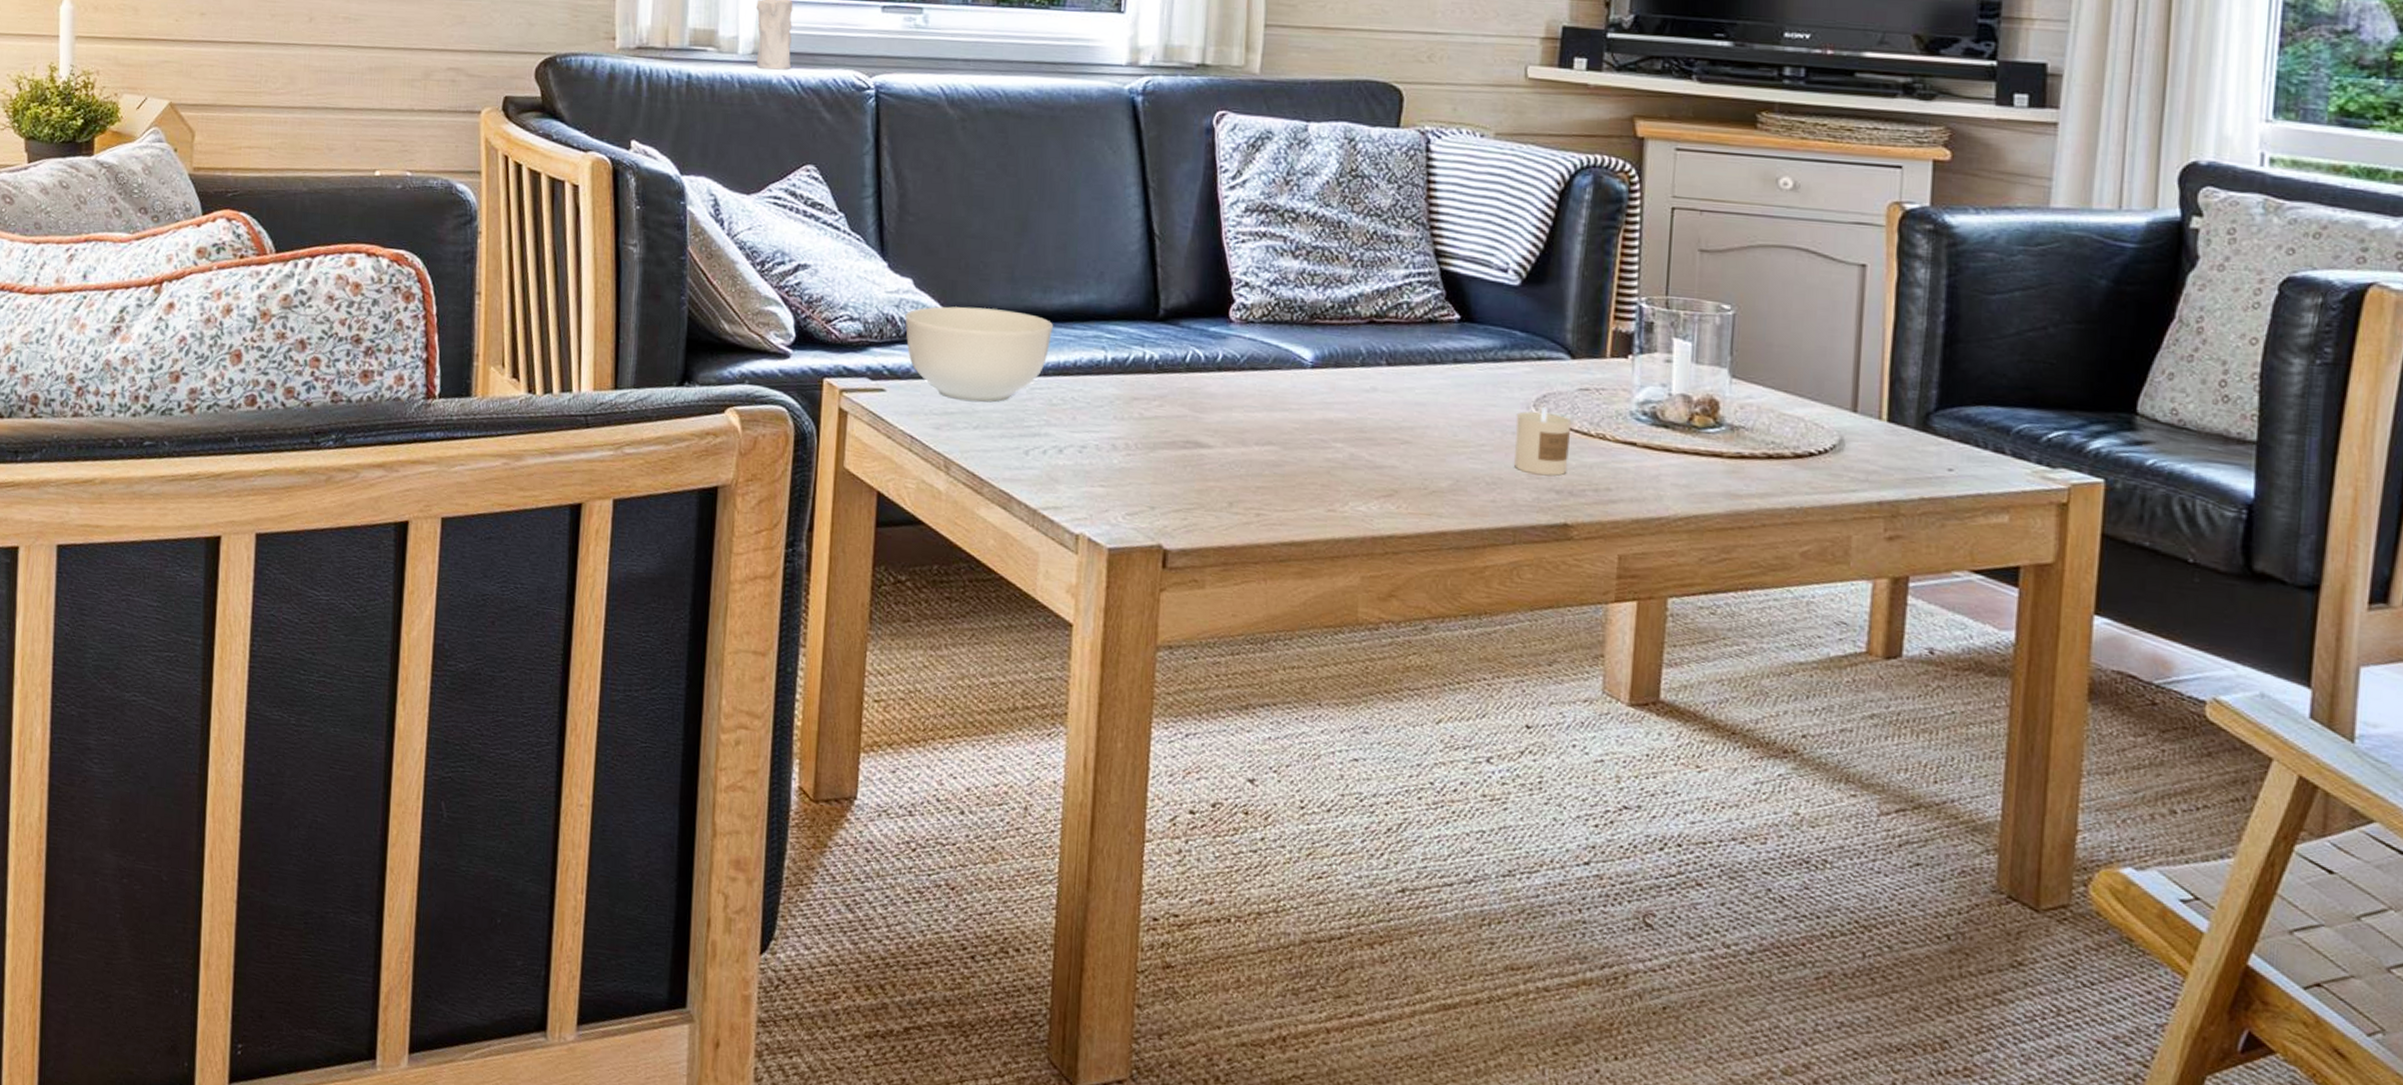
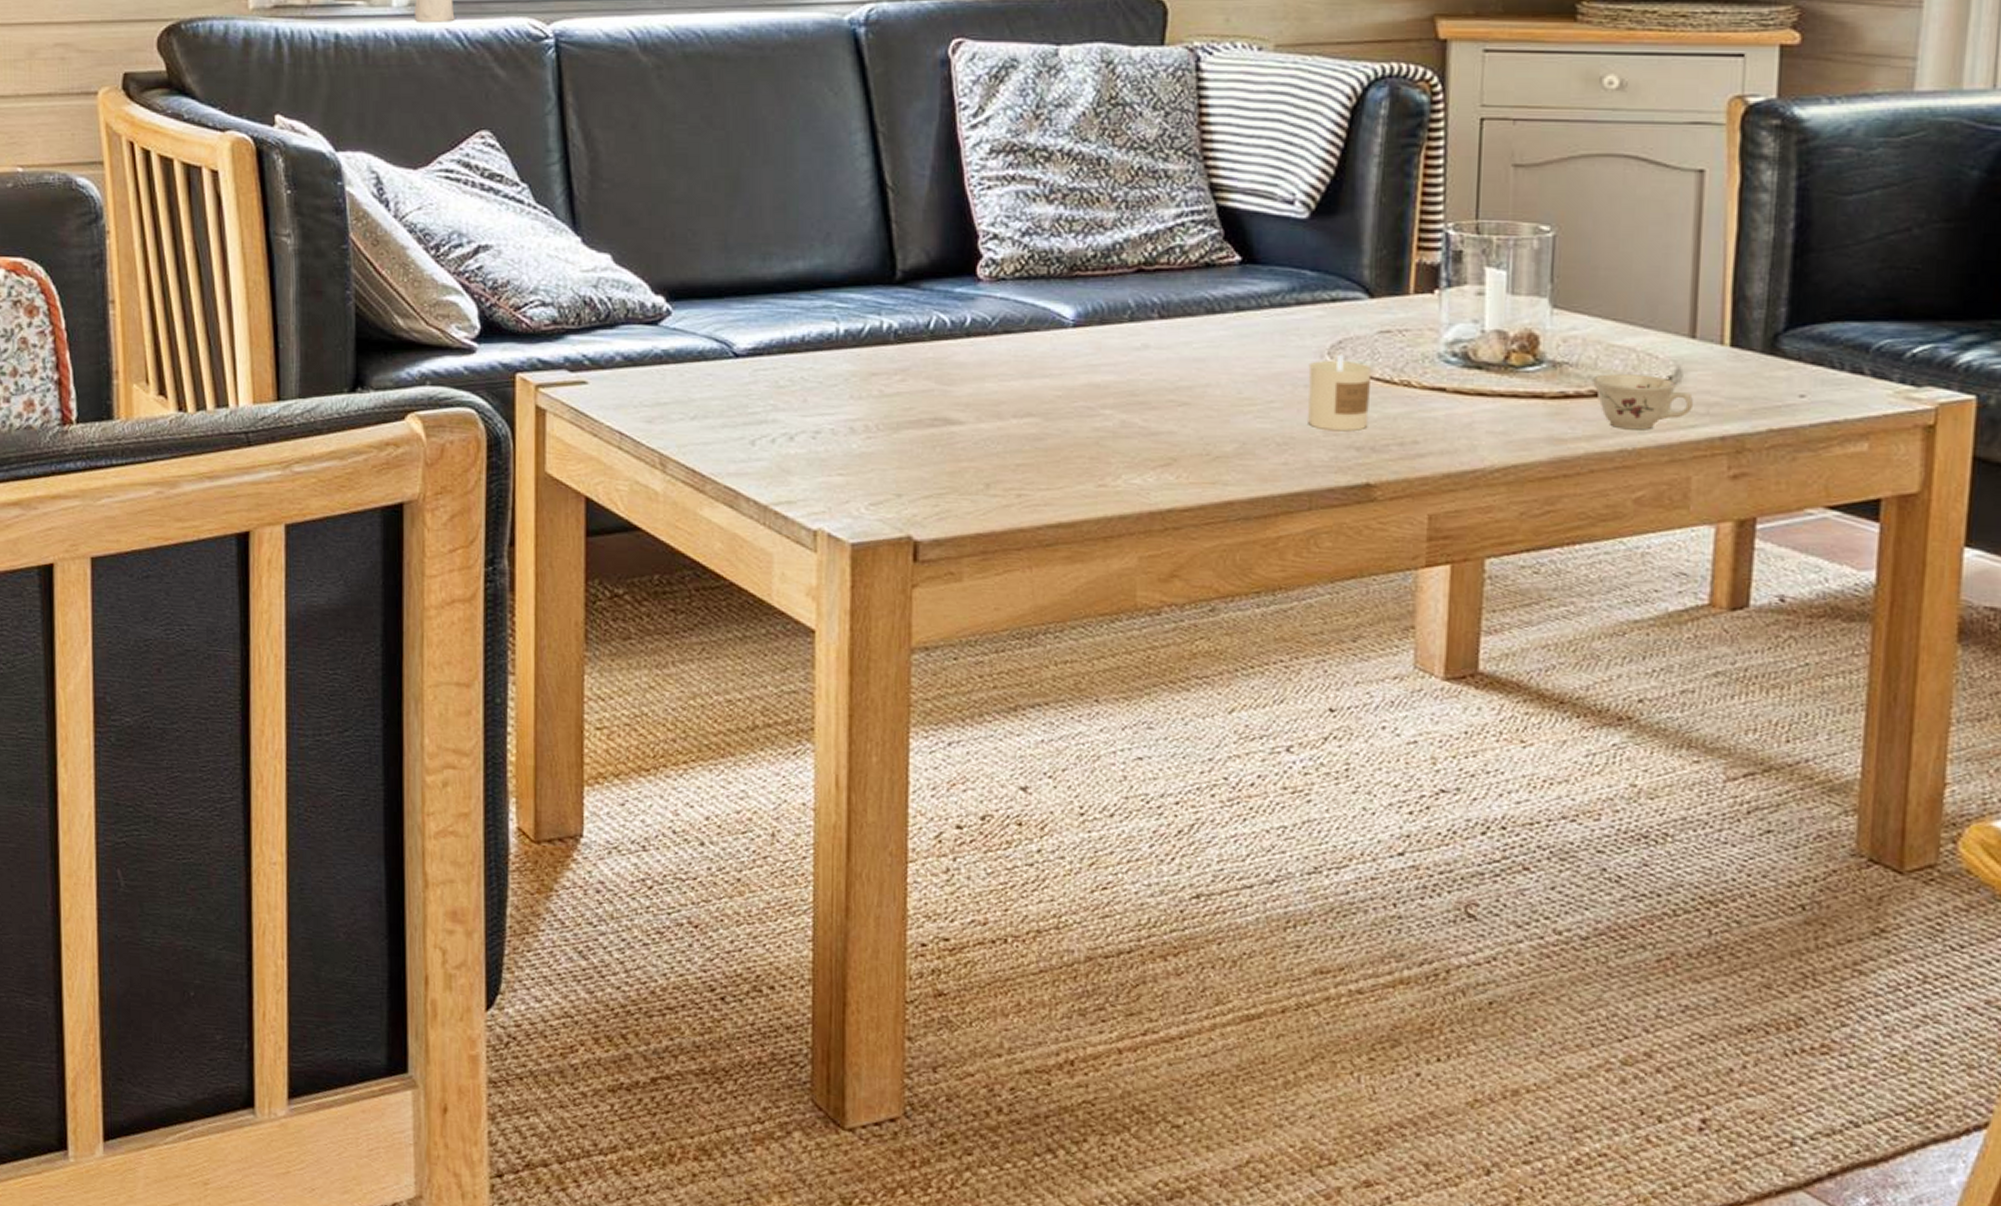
bowl: present [905,306,1054,403] -> none [605,282,777,390]
teacup: none [1766,439,1855,492] -> present [1593,374,1694,430]

